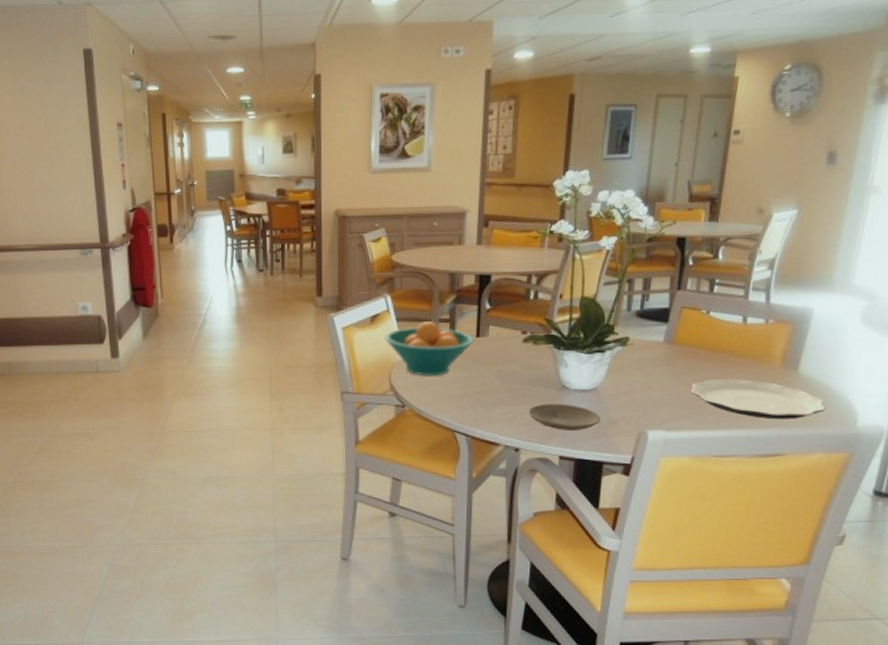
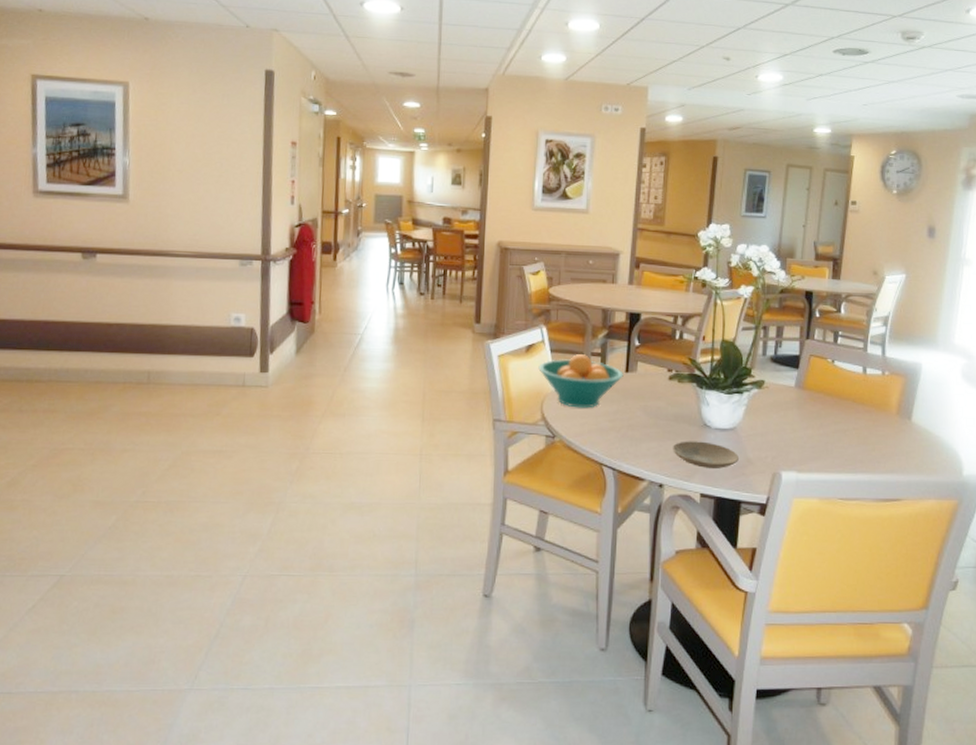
plate: present [691,379,826,420] -> none [819,424,936,466]

